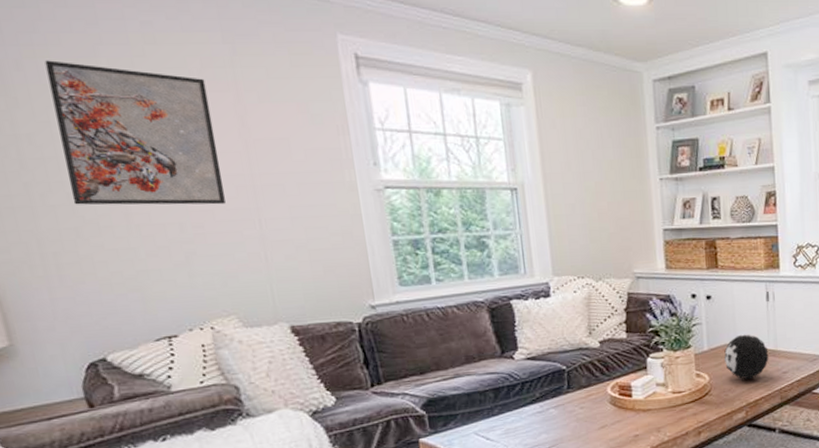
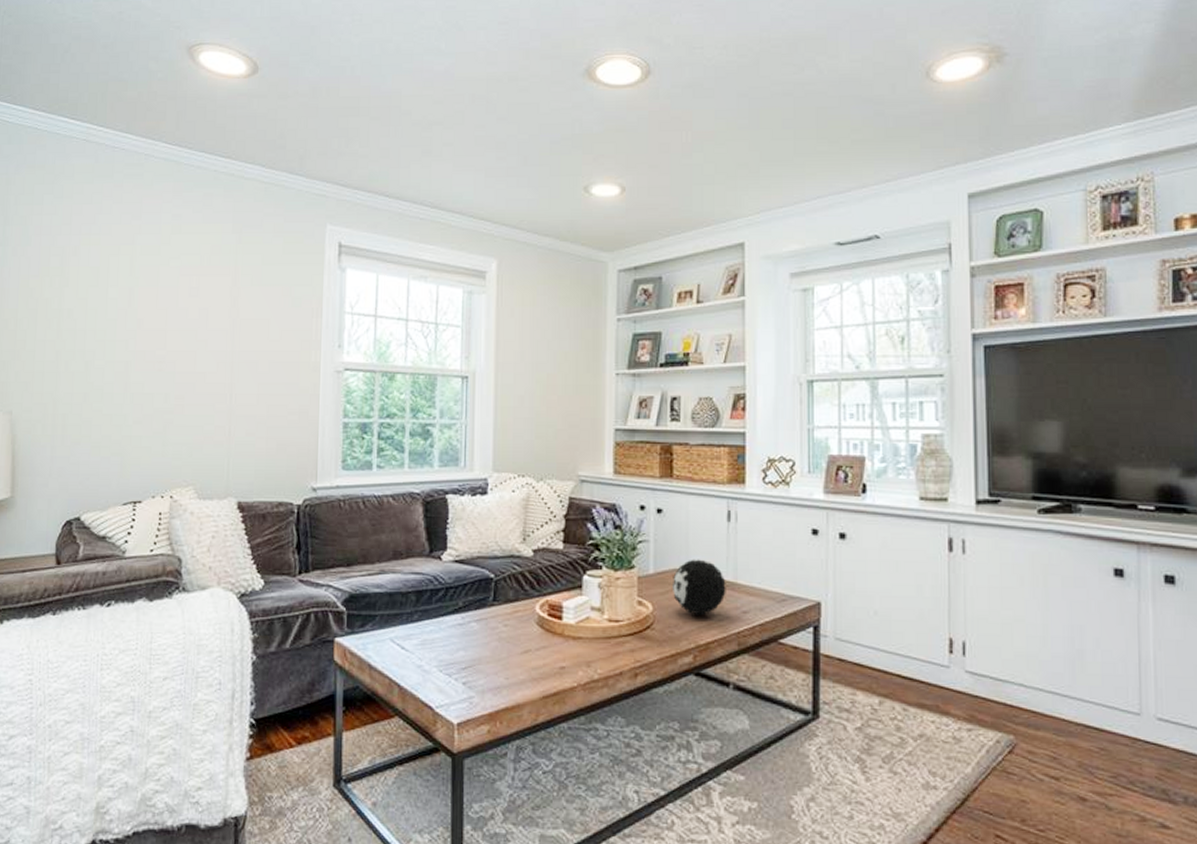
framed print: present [44,60,226,205] -> none [88,247,212,378]

